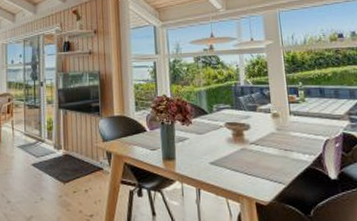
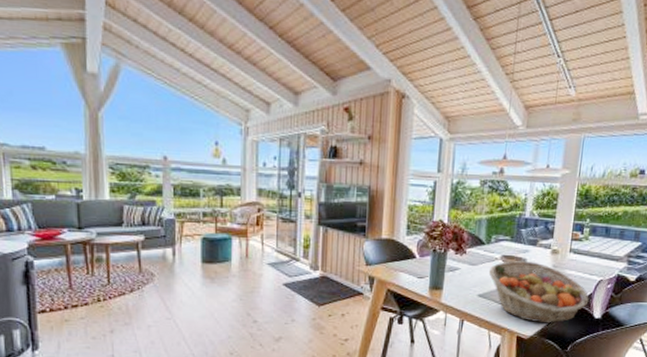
fruit basket: none [216,126,321,188] -> present [488,261,589,324]

